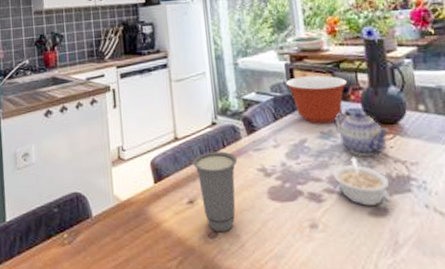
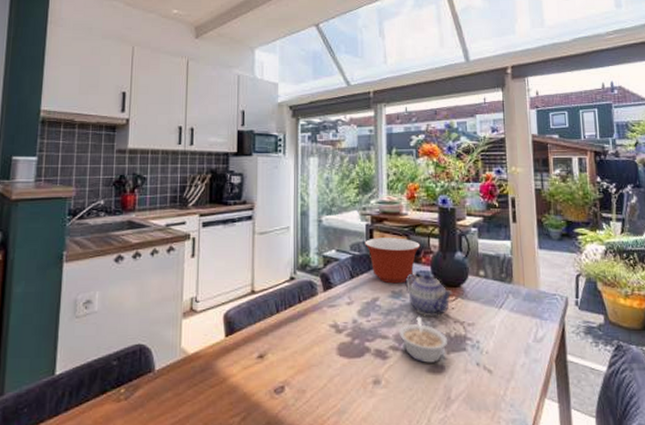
cup: present [193,151,237,231] -> none [267,306,311,387]

